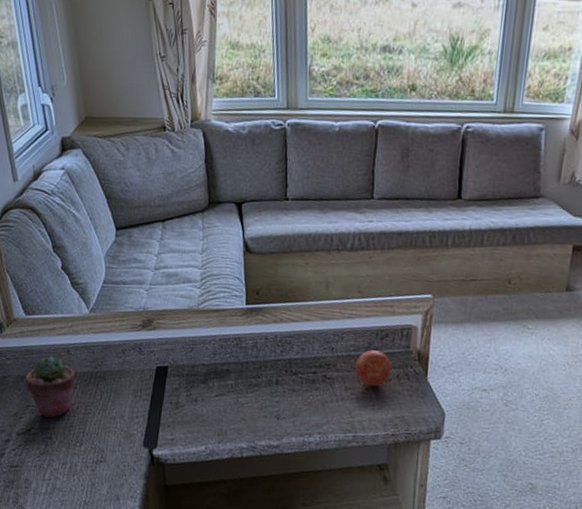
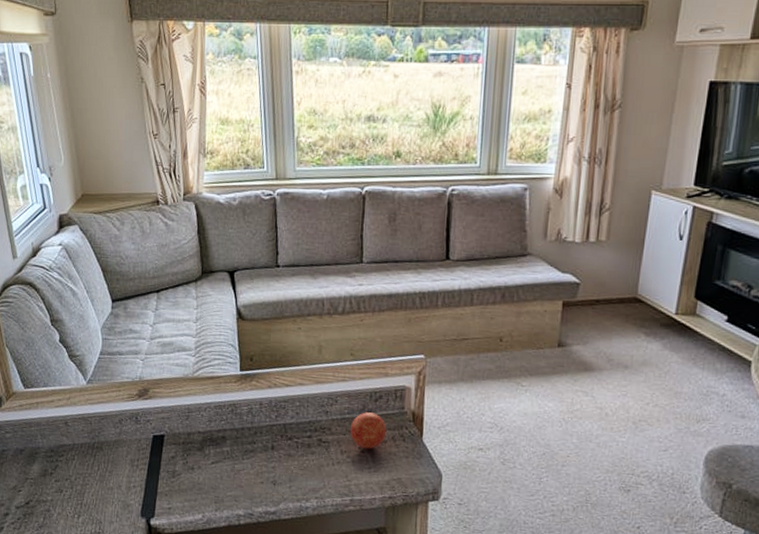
potted succulent: present [26,356,76,418] -> none [24,428,73,490]

